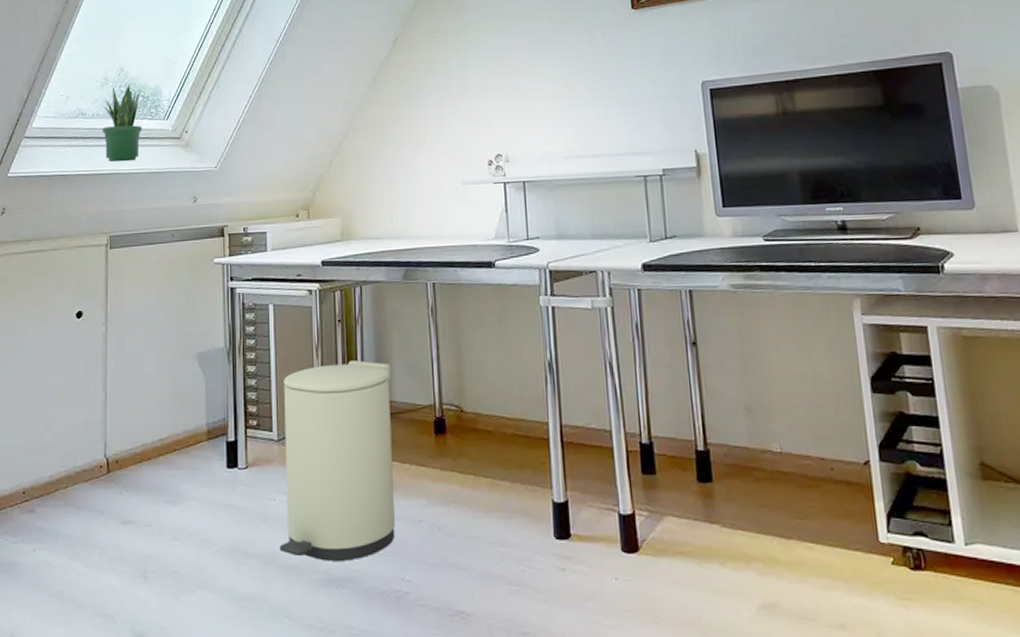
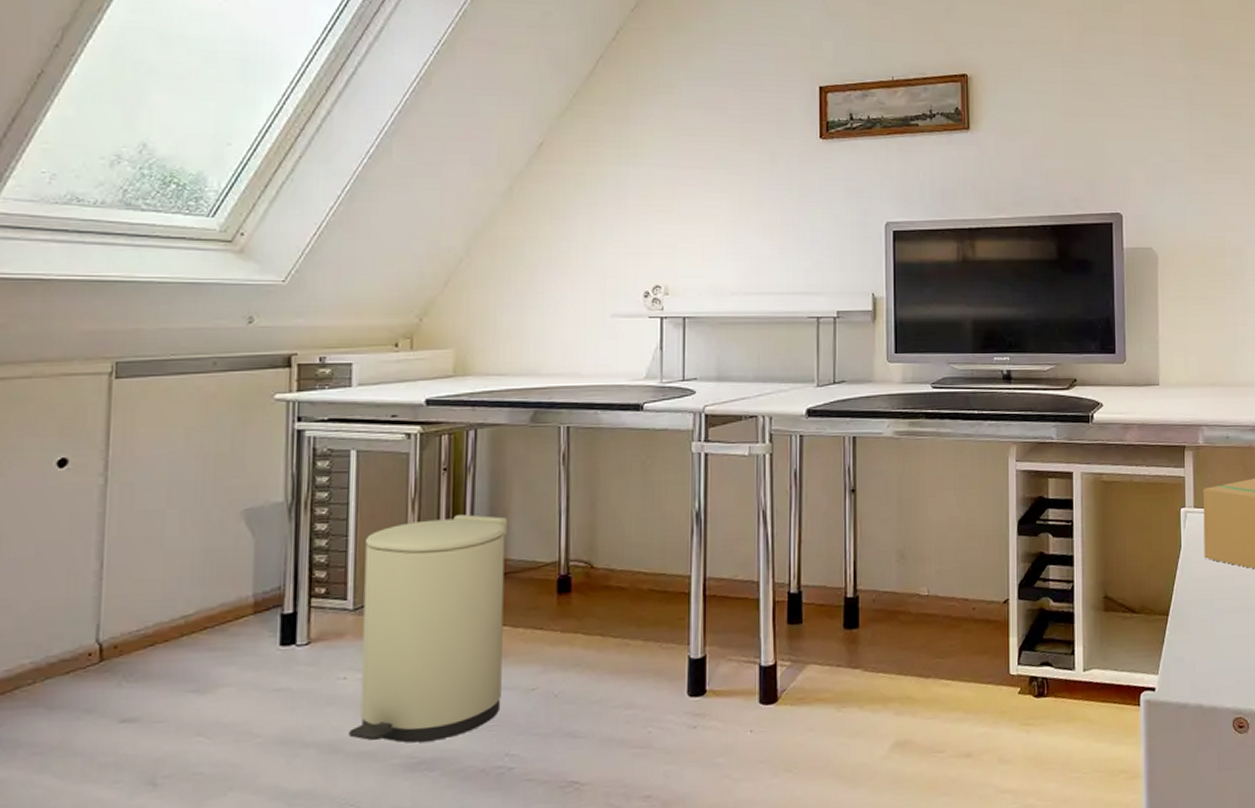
planter: present [102,84,142,163] -> none [109,165,173,267]

